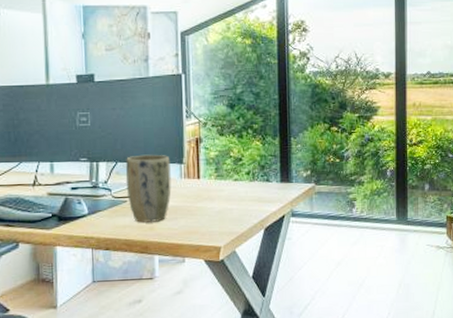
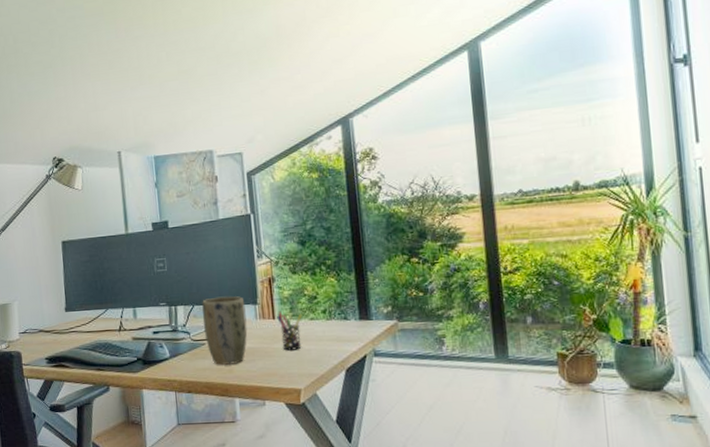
pen holder: none [202,171,227,210] -> present [277,311,303,351]

